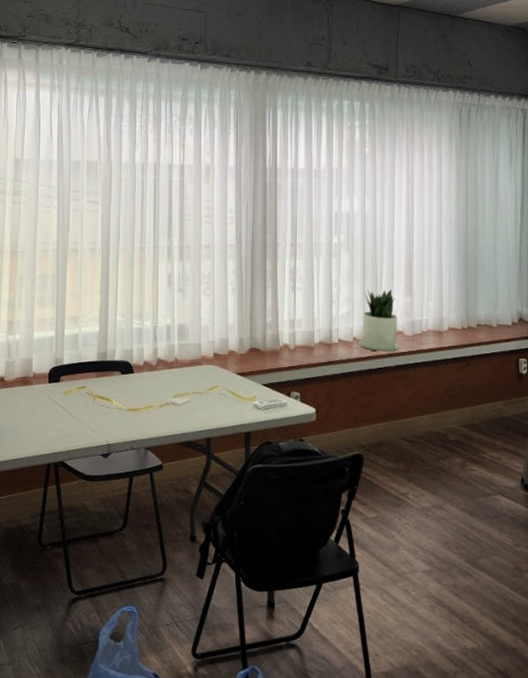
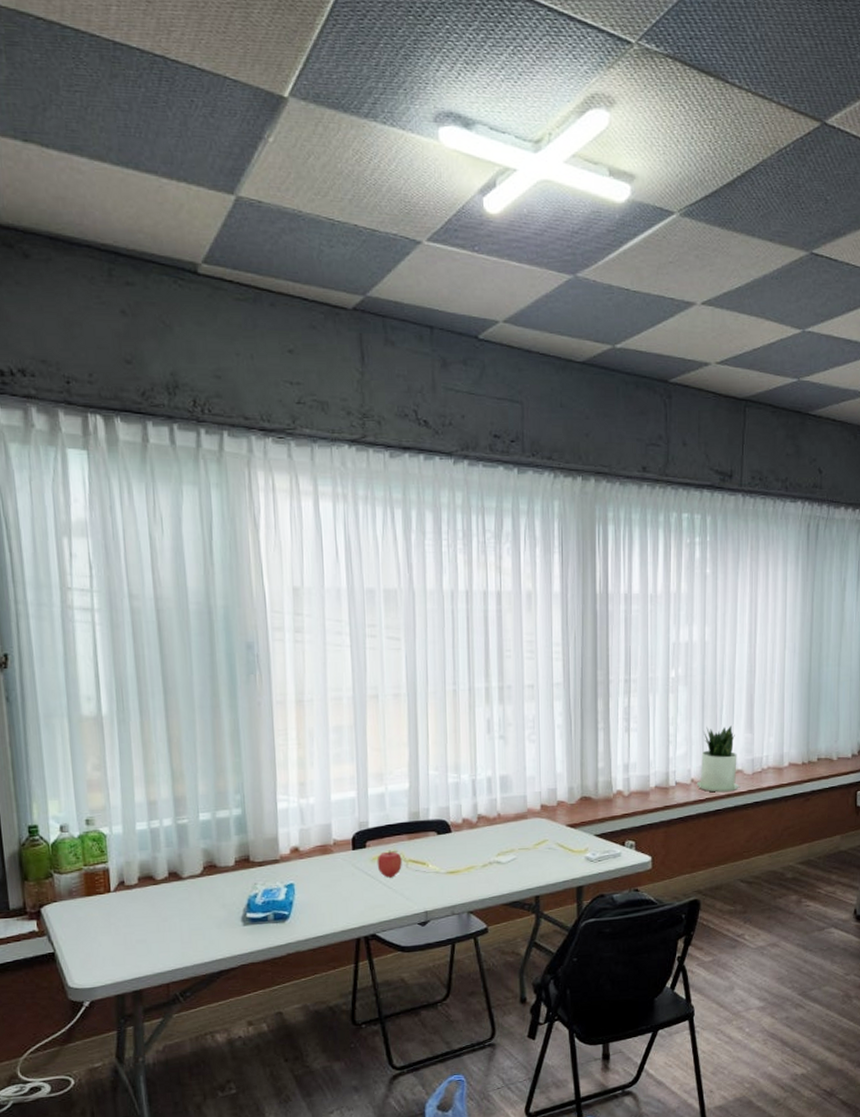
fruit: none [68,385,90,410] -> present [377,850,402,878]

